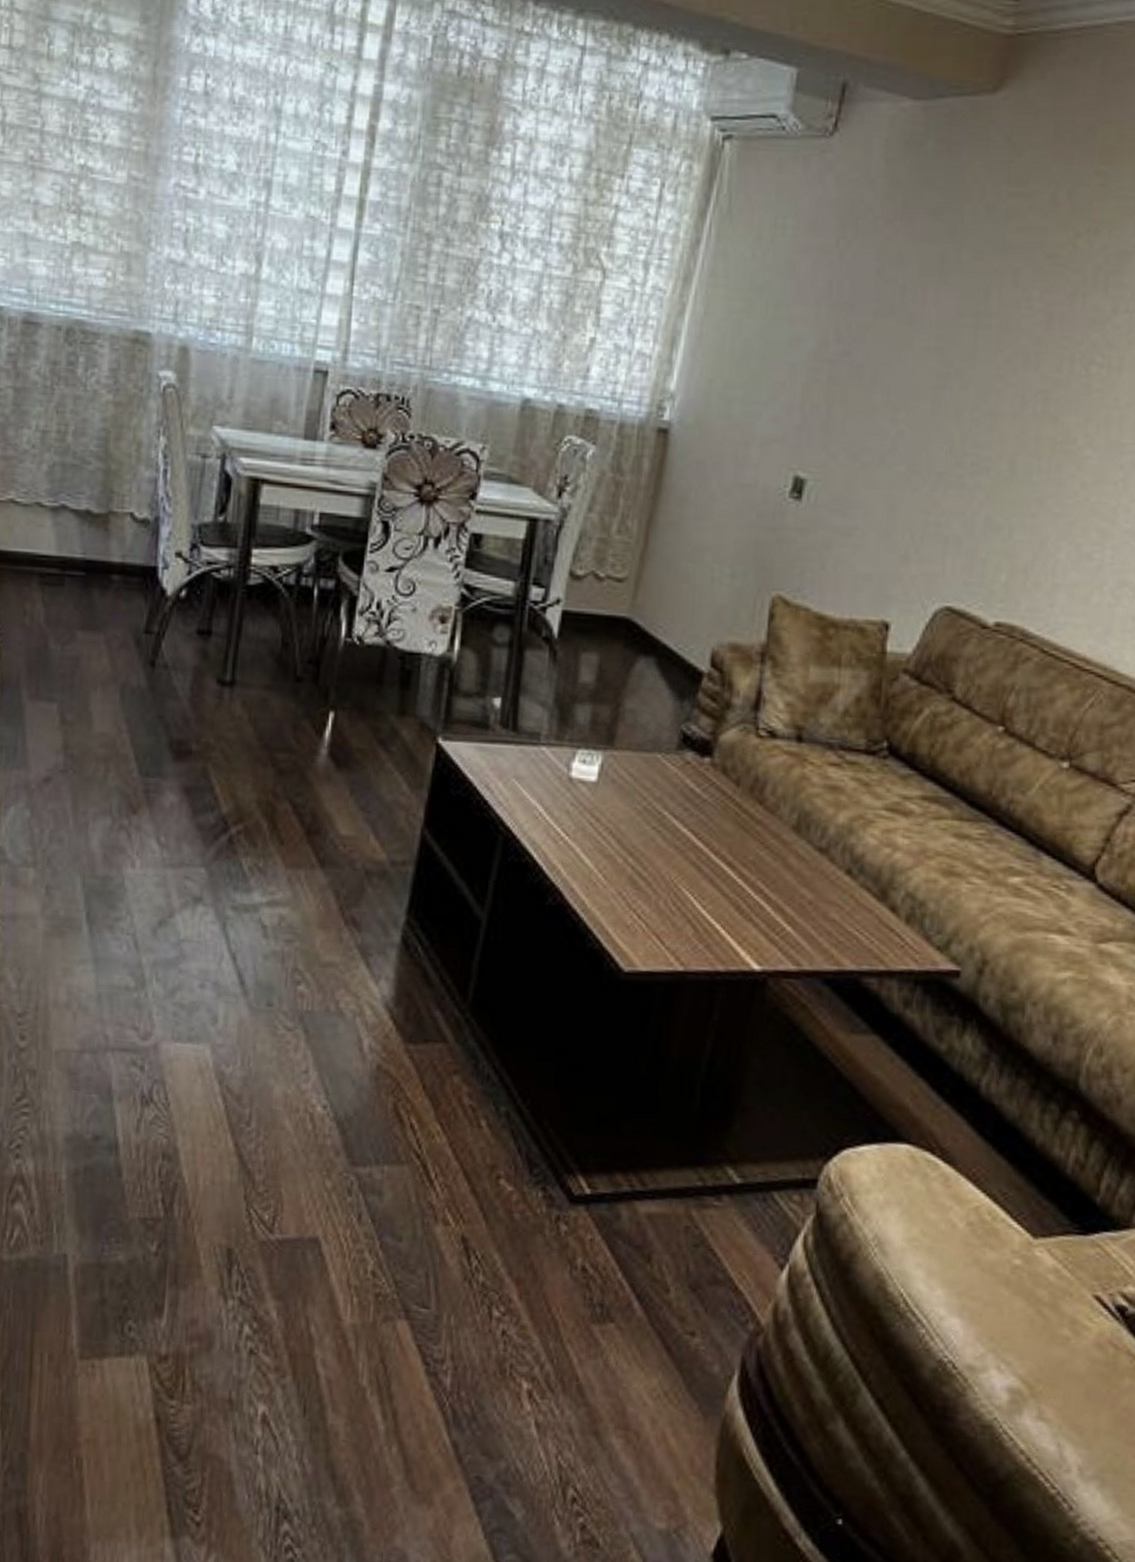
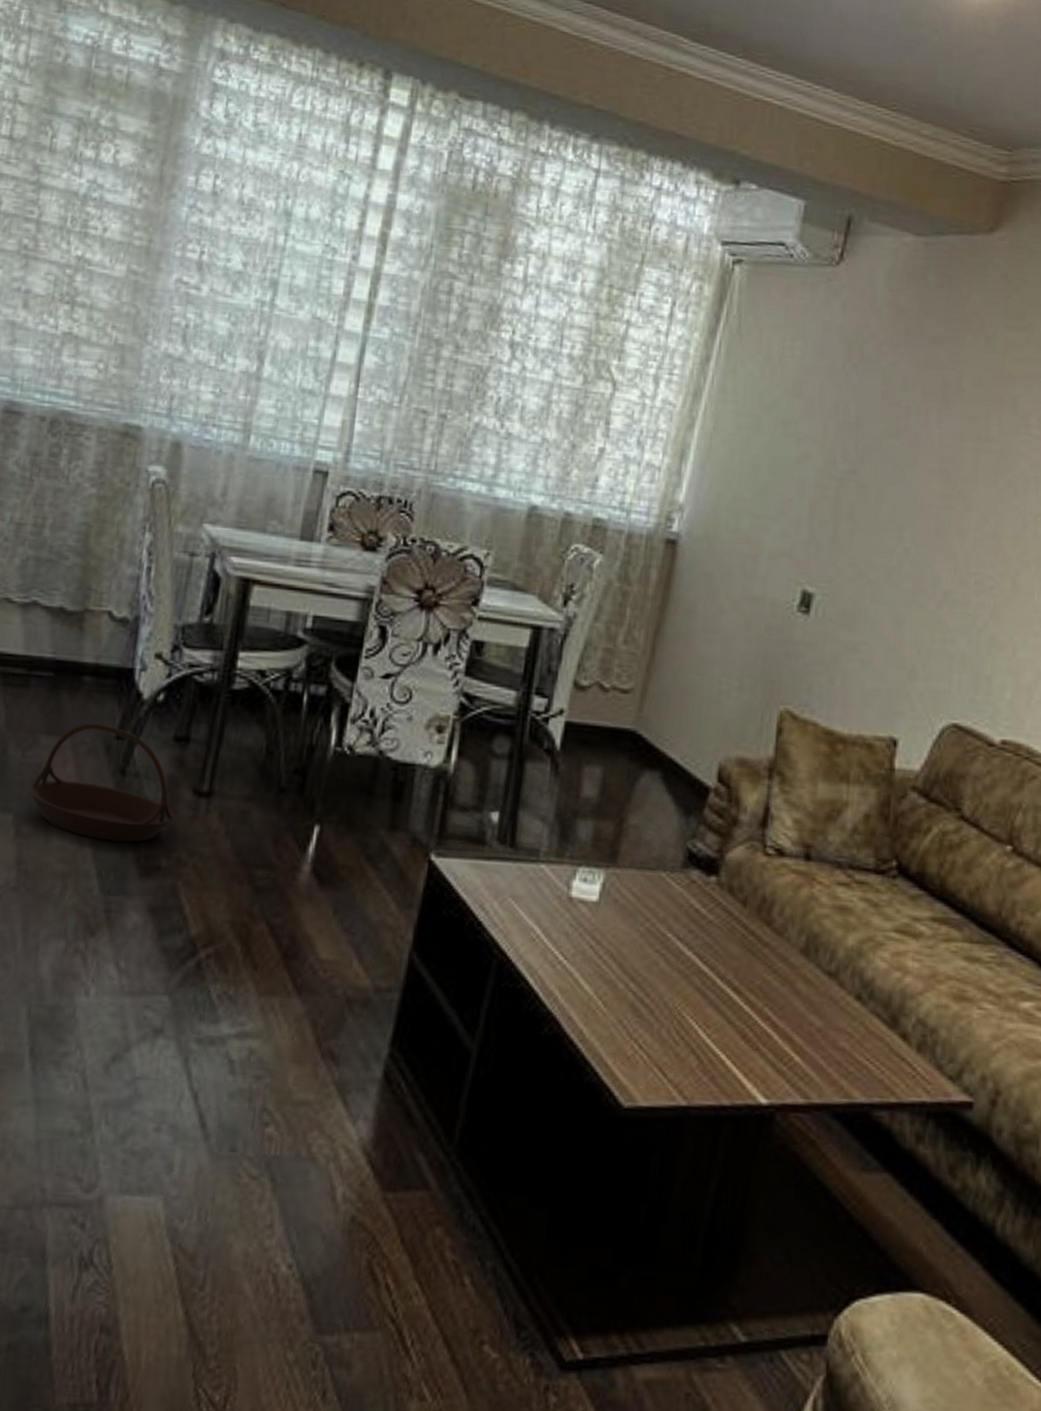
basket: none [70,619,202,729] -> present [29,723,175,842]

